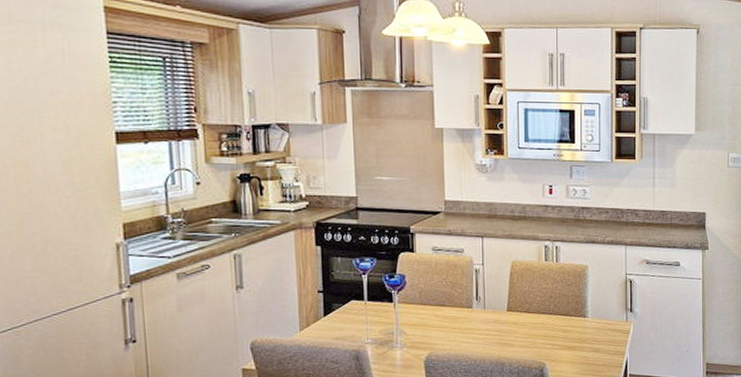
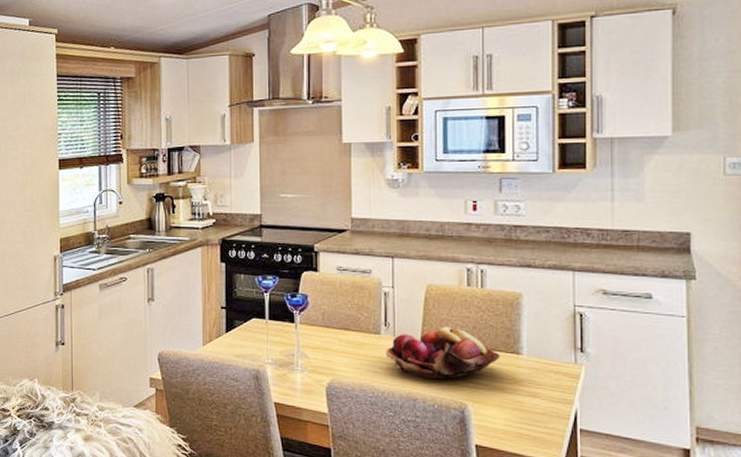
fruit basket: none [477,297,572,344] -> present [385,326,501,379]

